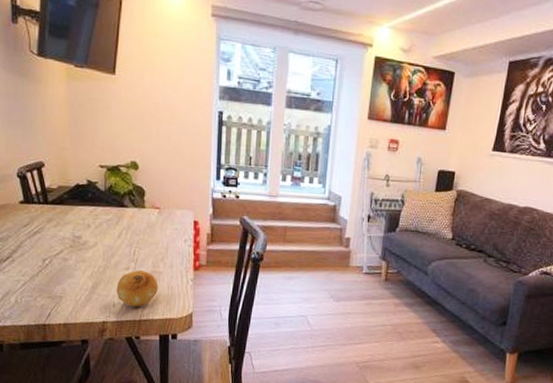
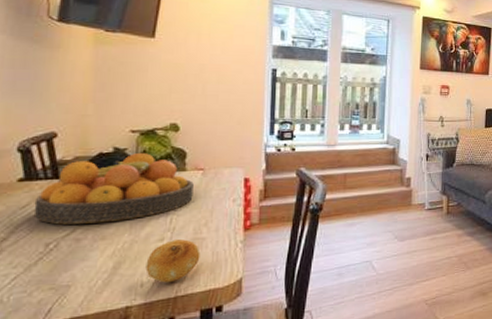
fruit bowl: none [32,186,152,248] -> present [34,152,194,225]

